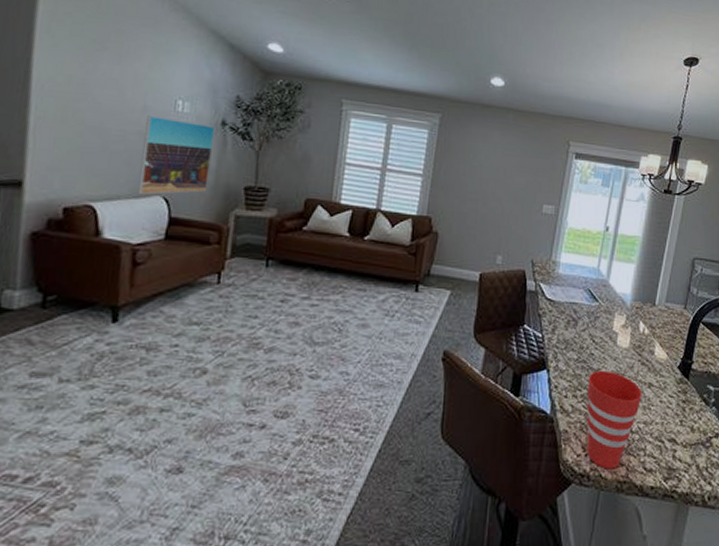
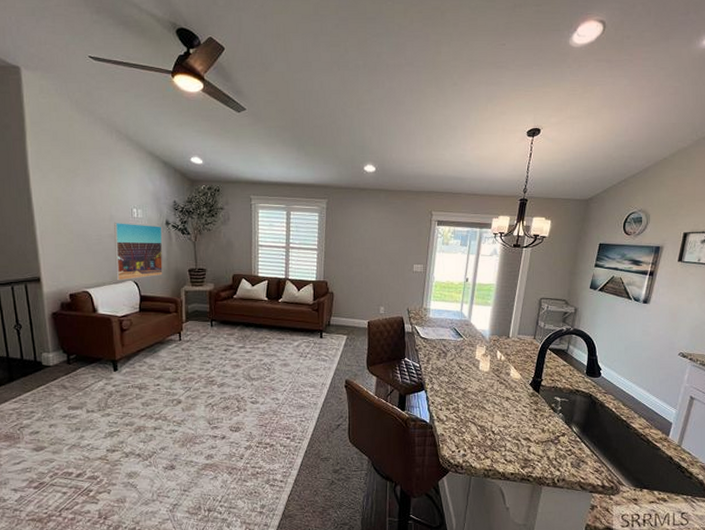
cup: present [586,370,642,469] -> none [458,389,501,461]

